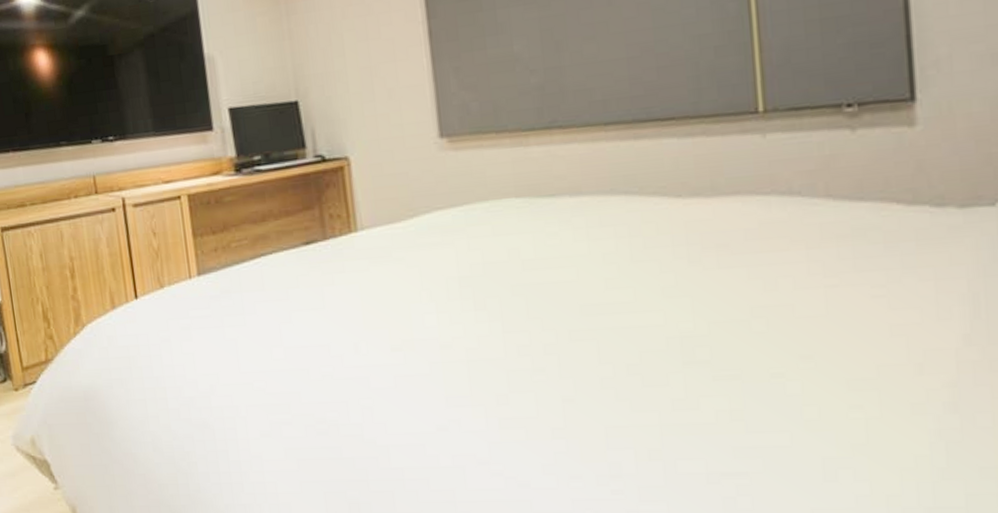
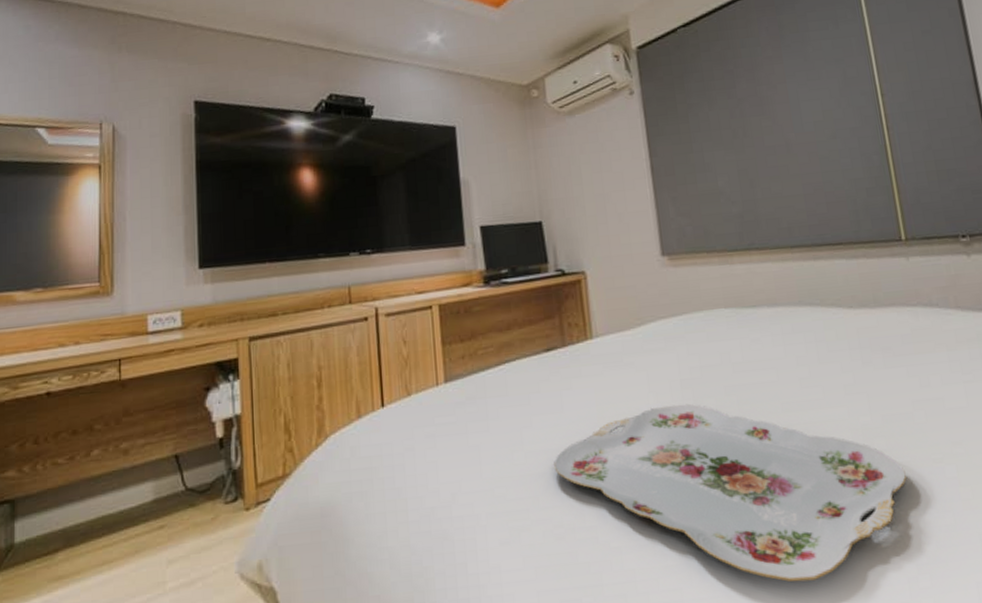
serving tray: none [315,303,735,493] -> present [554,403,907,582]

